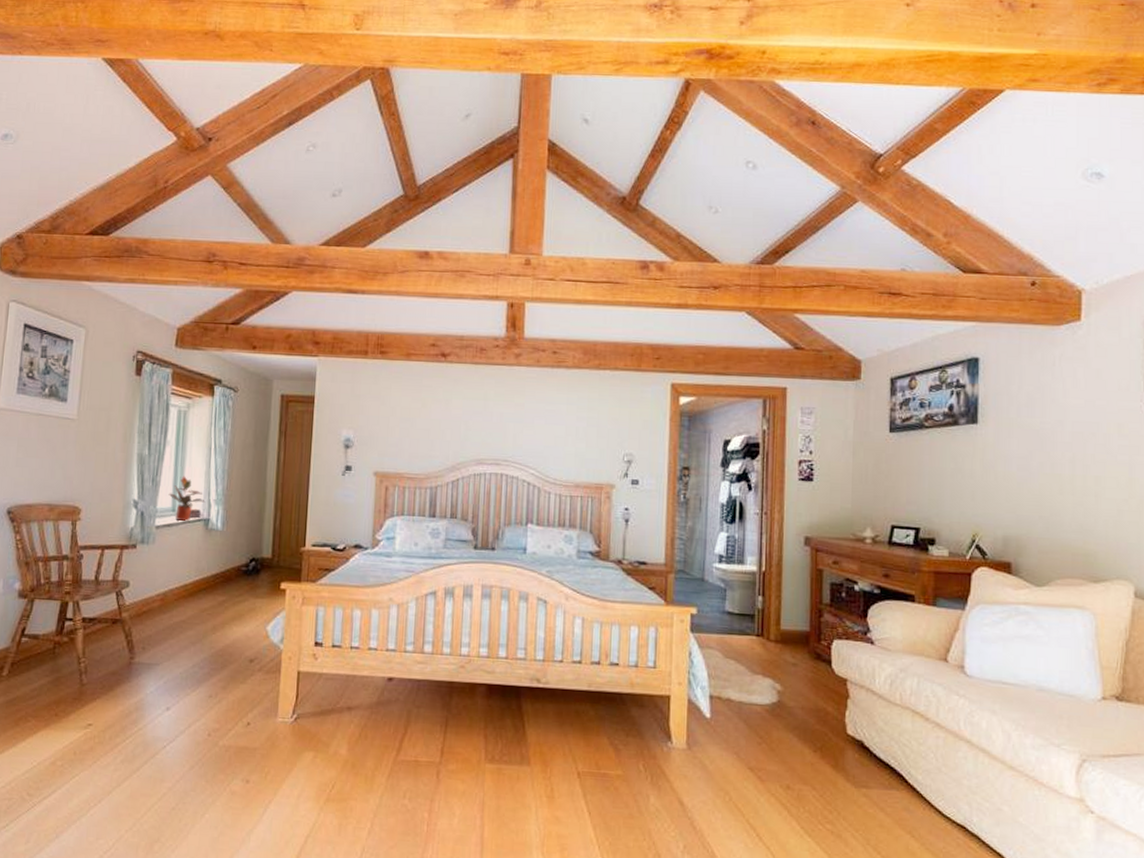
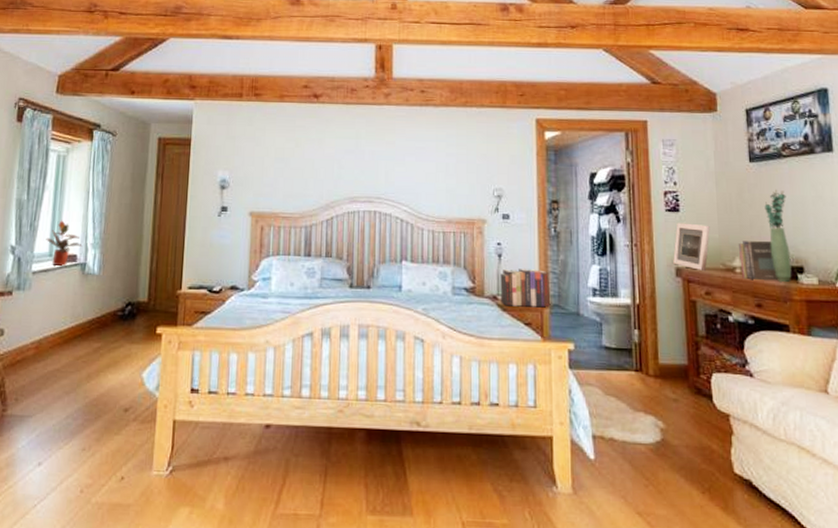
books: none [625,534,676,573] -> present [500,269,551,308]
picture frame: none [803,492,843,541] -> present [673,222,710,272]
books: none [871,511,909,552] -> present [739,240,779,281]
vase: none [901,460,924,554] -> present [764,189,792,283]

